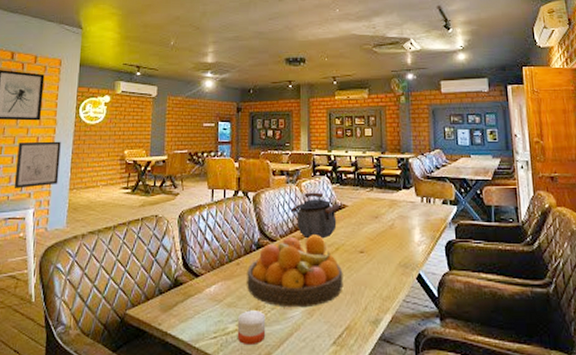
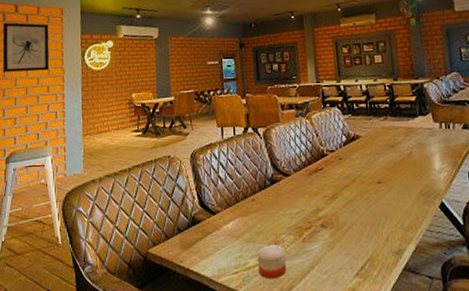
wall art: present [14,141,61,188] -> none [30,89,72,137]
fruit bowl: present [247,235,344,308] -> none [263,167,363,241]
kettle: present [291,192,340,239] -> none [303,124,354,172]

